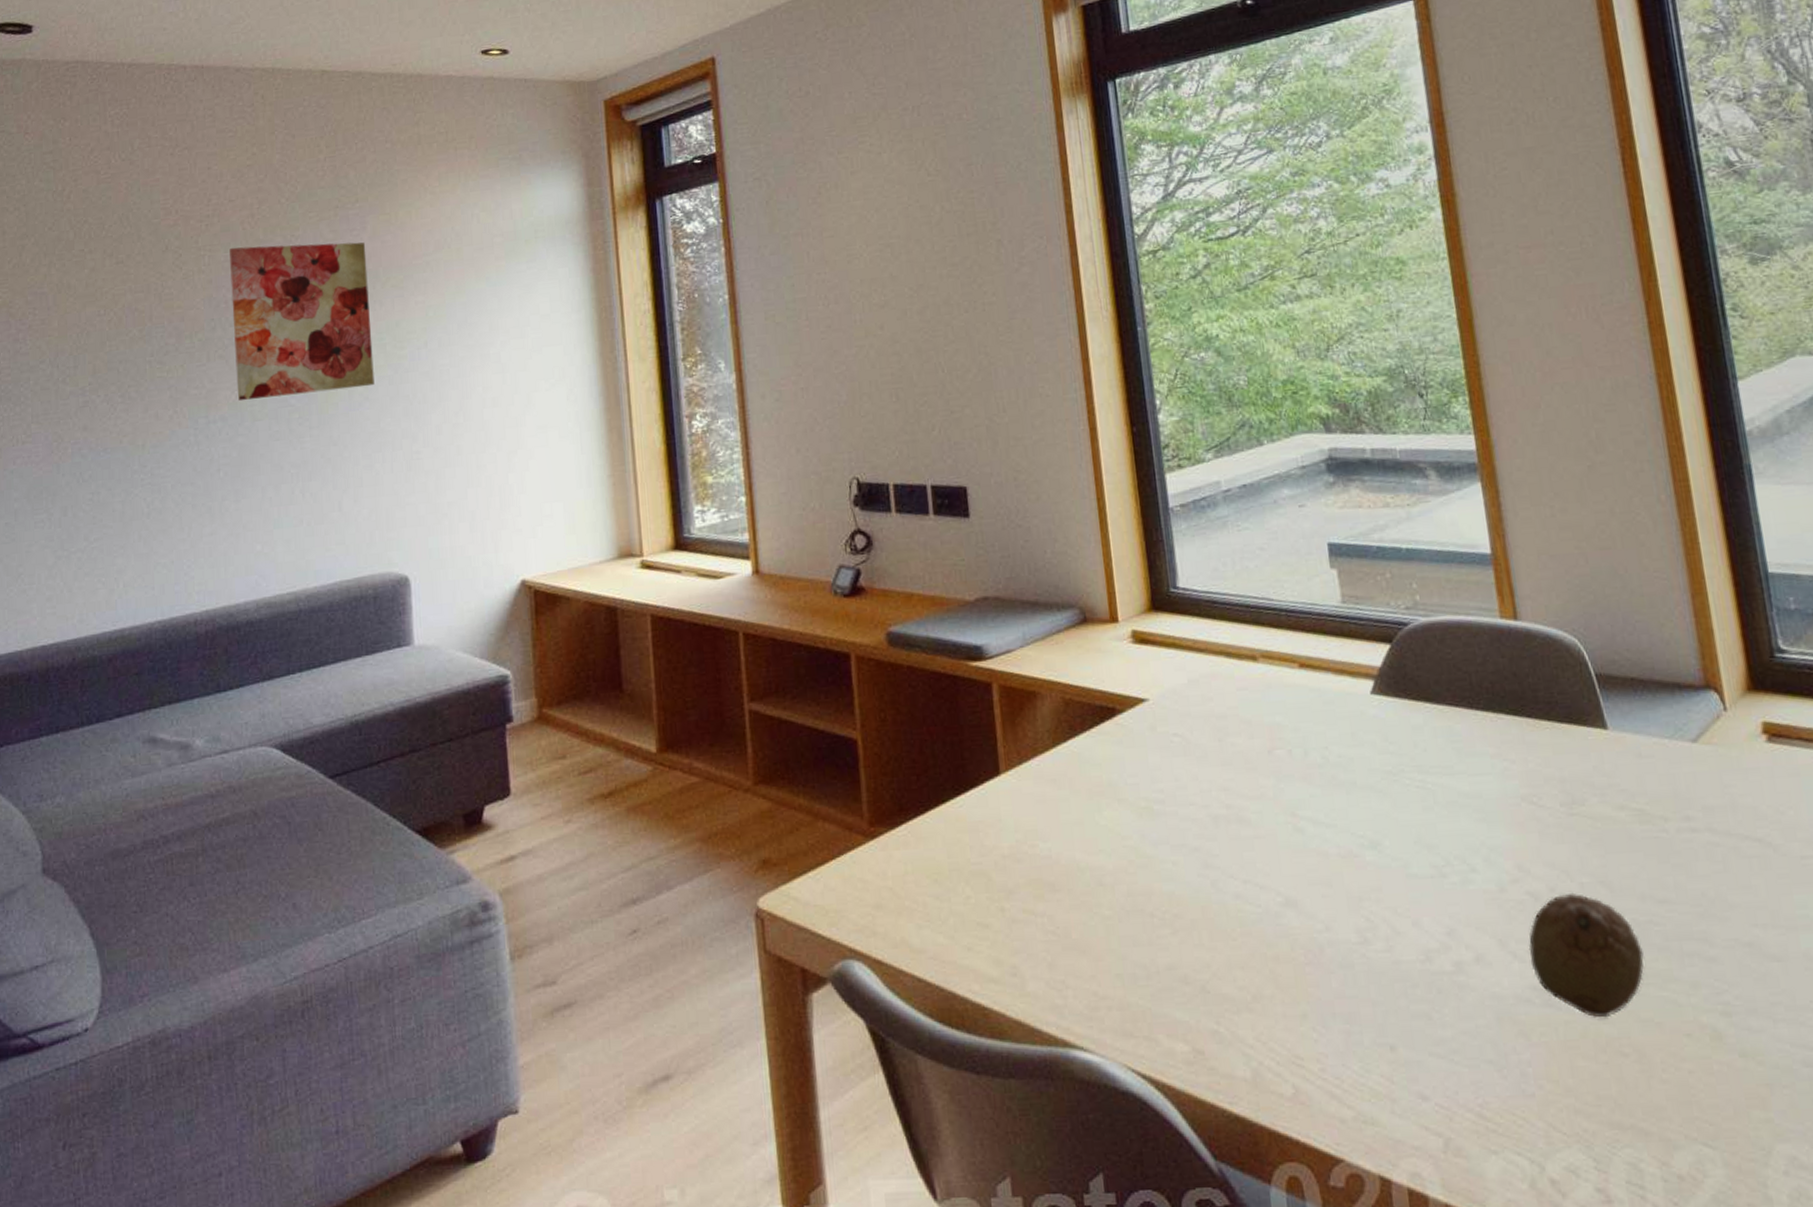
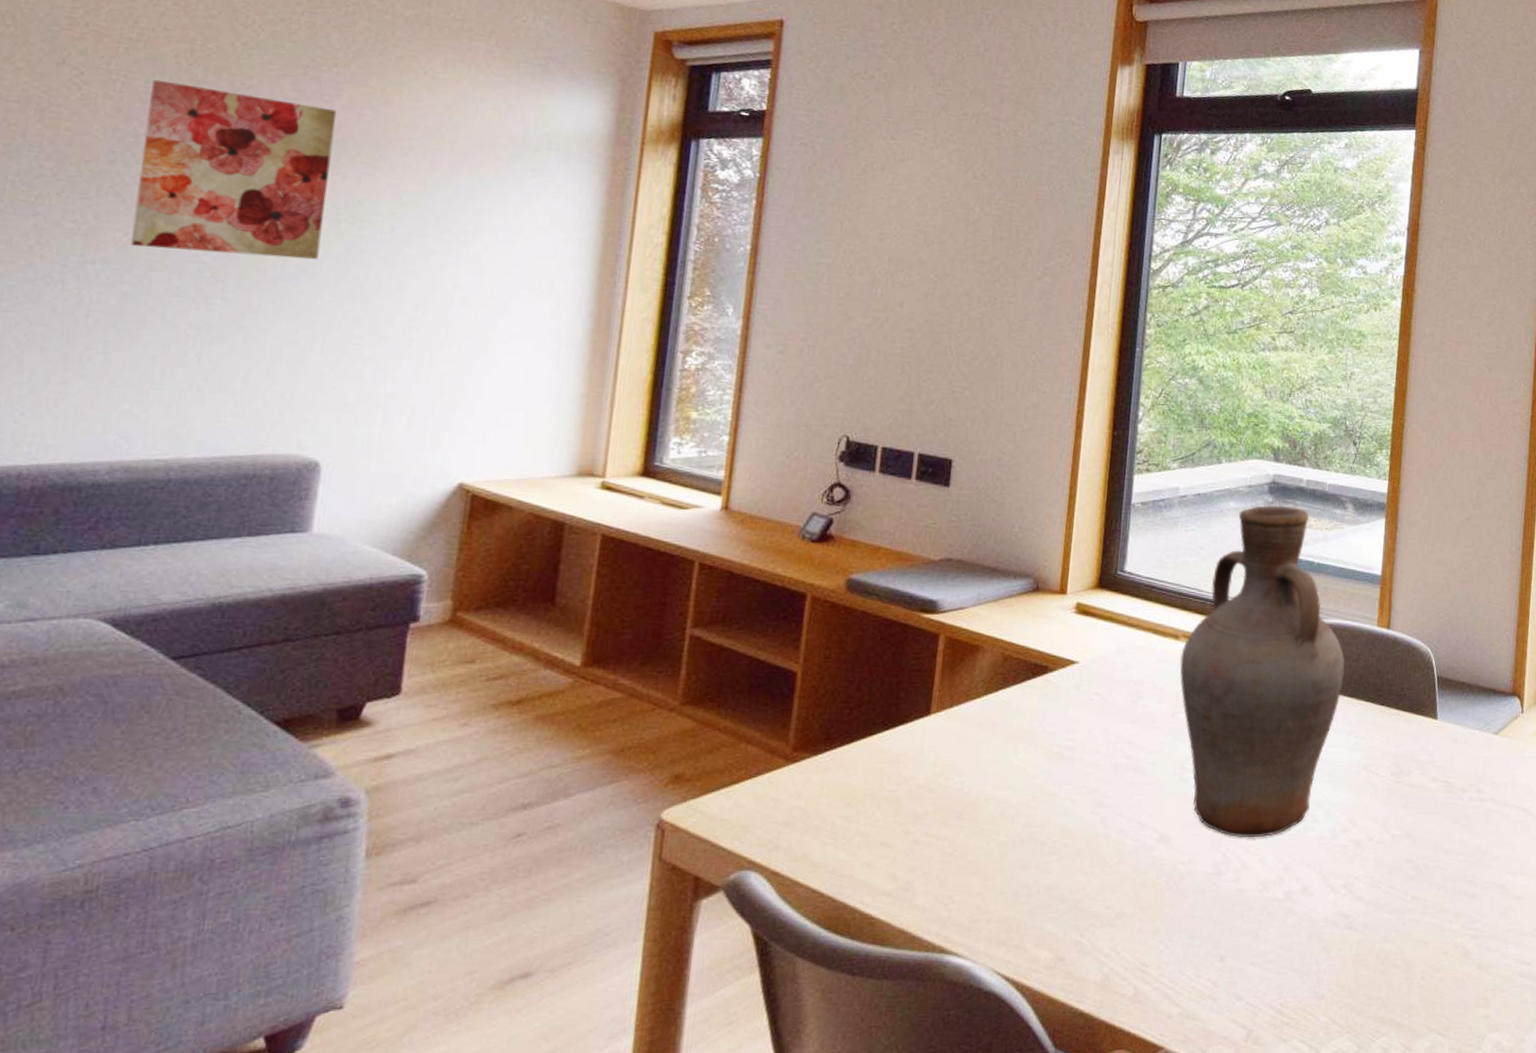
vase: none [1263,483,1473,897] -> present [1179,504,1345,838]
fruit: present [1528,892,1644,1018] -> none [1343,842,1427,938]

